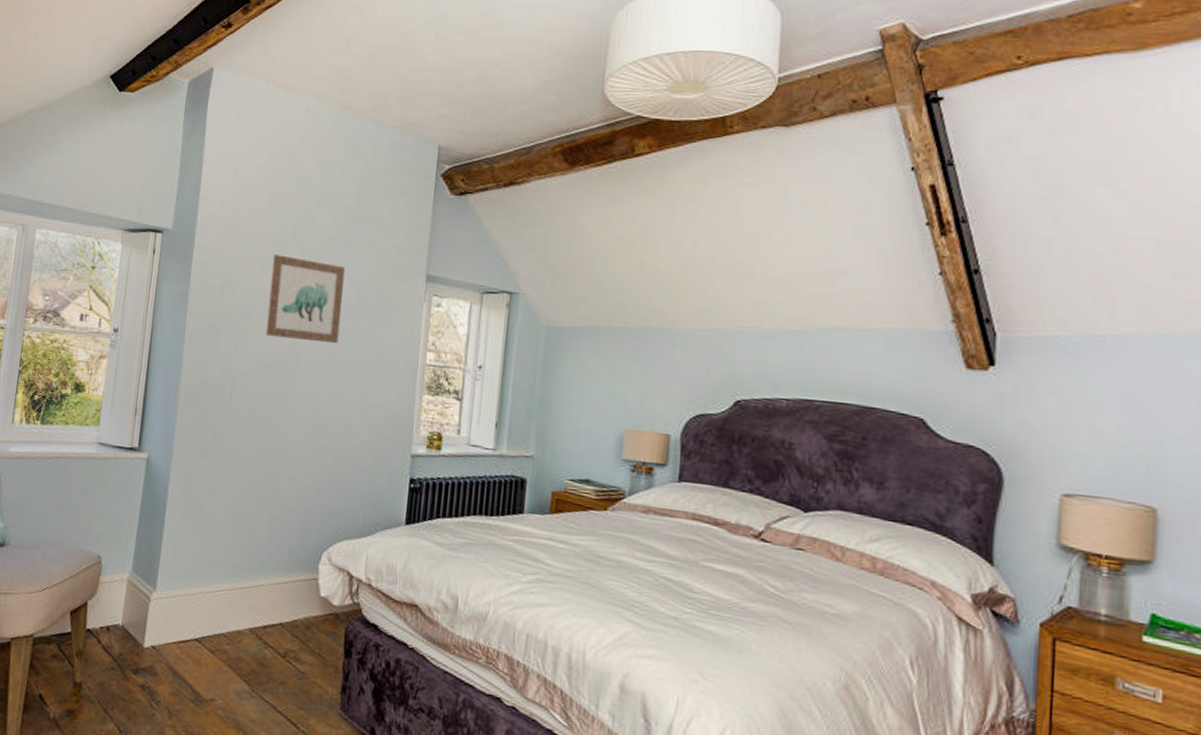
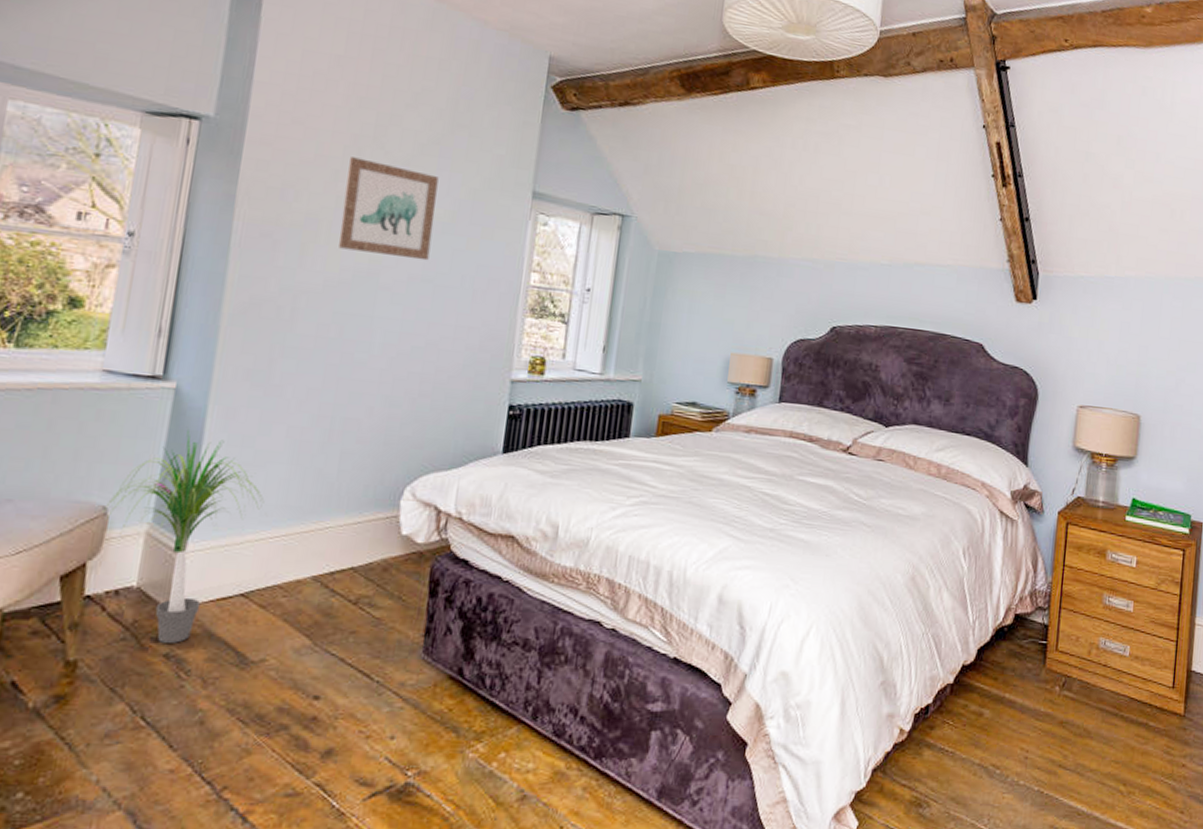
potted plant: none [98,494,212,677] -> present [102,430,265,643]

